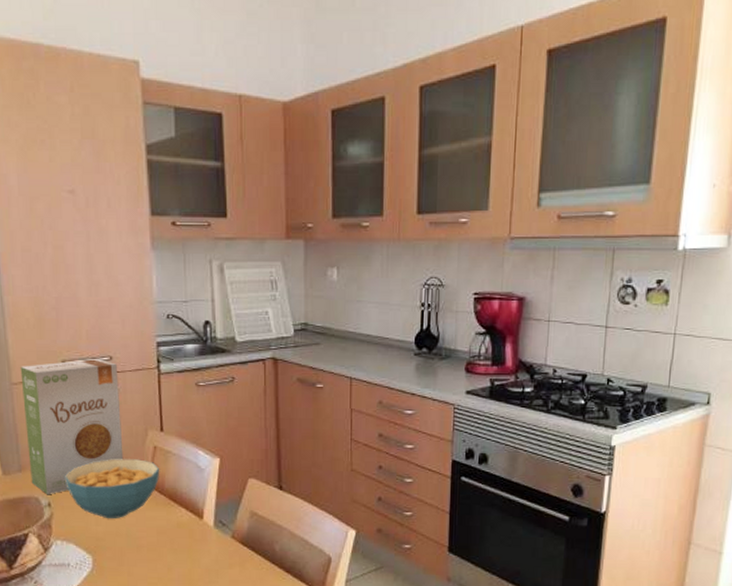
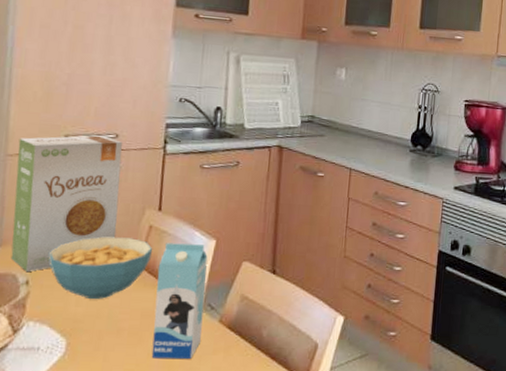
milk carton: none [167,462,217,574] -> present [151,243,208,360]

